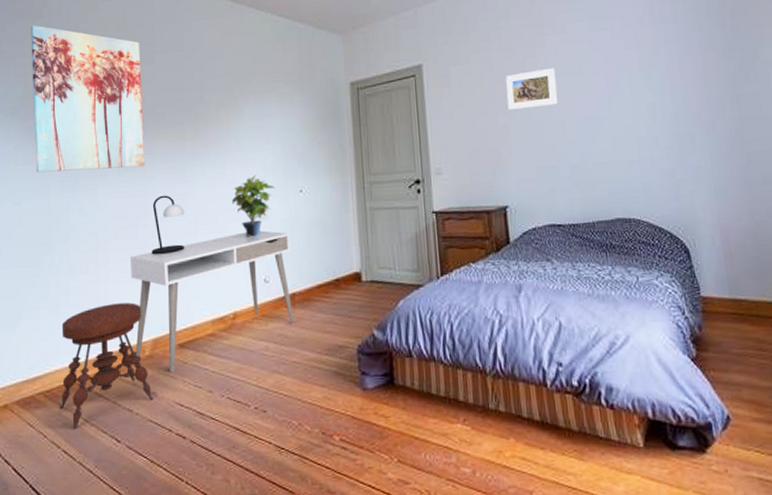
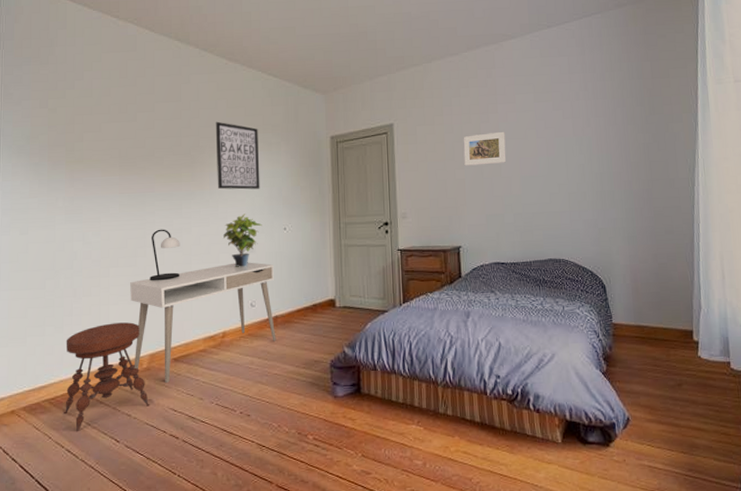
wall art: present [30,25,145,173] -> none [36,70,145,206]
wall art: none [221,71,272,148] -> present [215,121,260,190]

